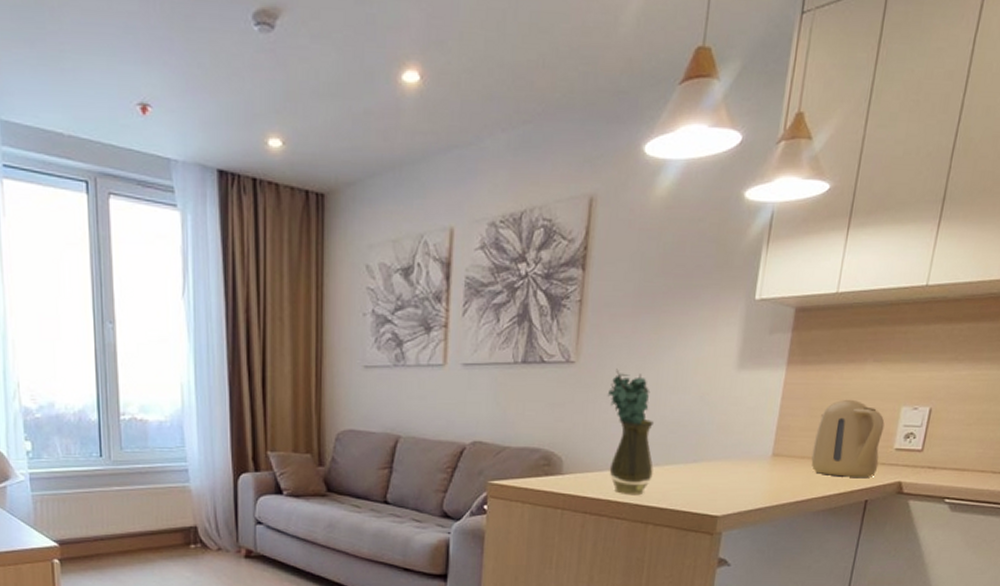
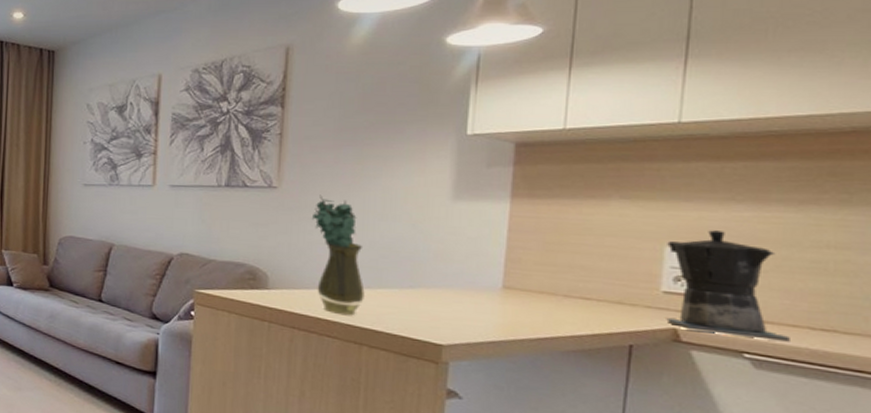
kettle: present [811,399,885,477] -> none [552,235,644,320]
coffee maker: none [894,389,979,485] -> present [666,230,790,342]

